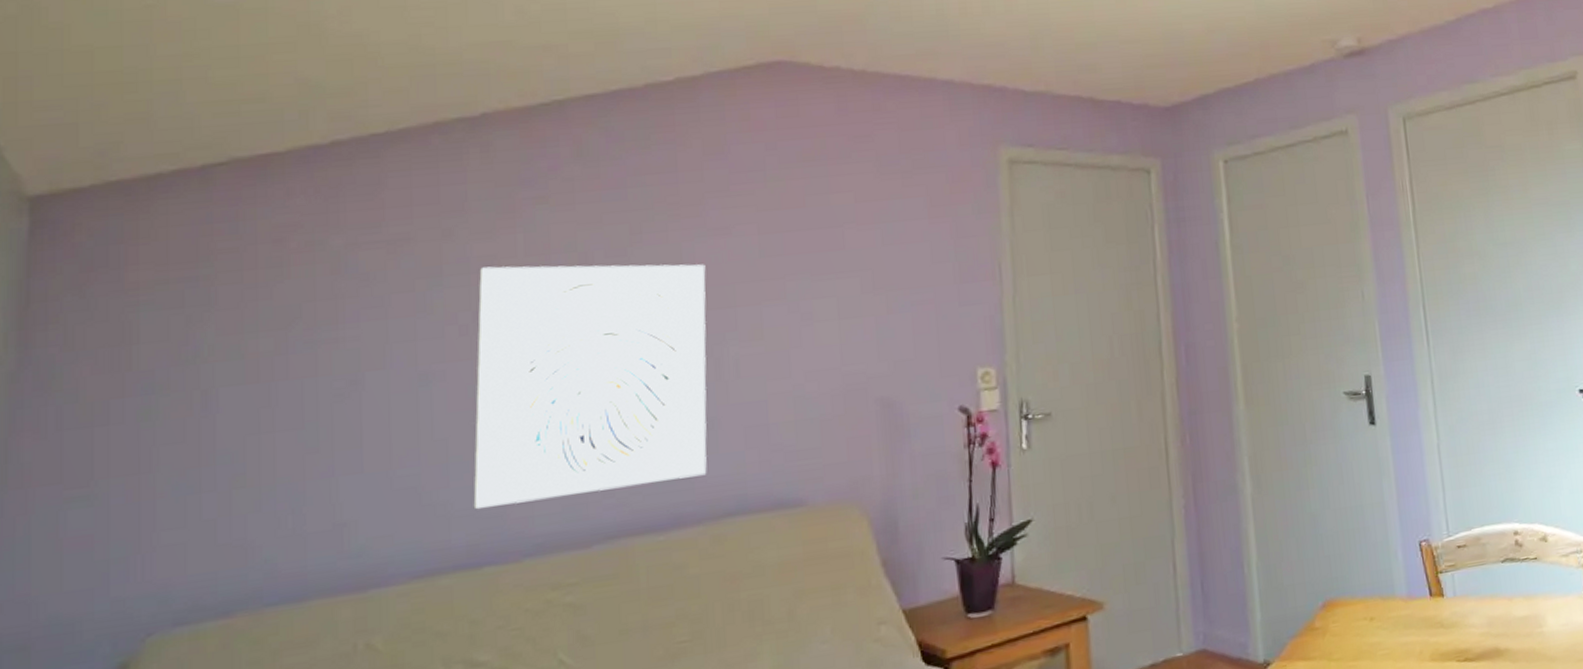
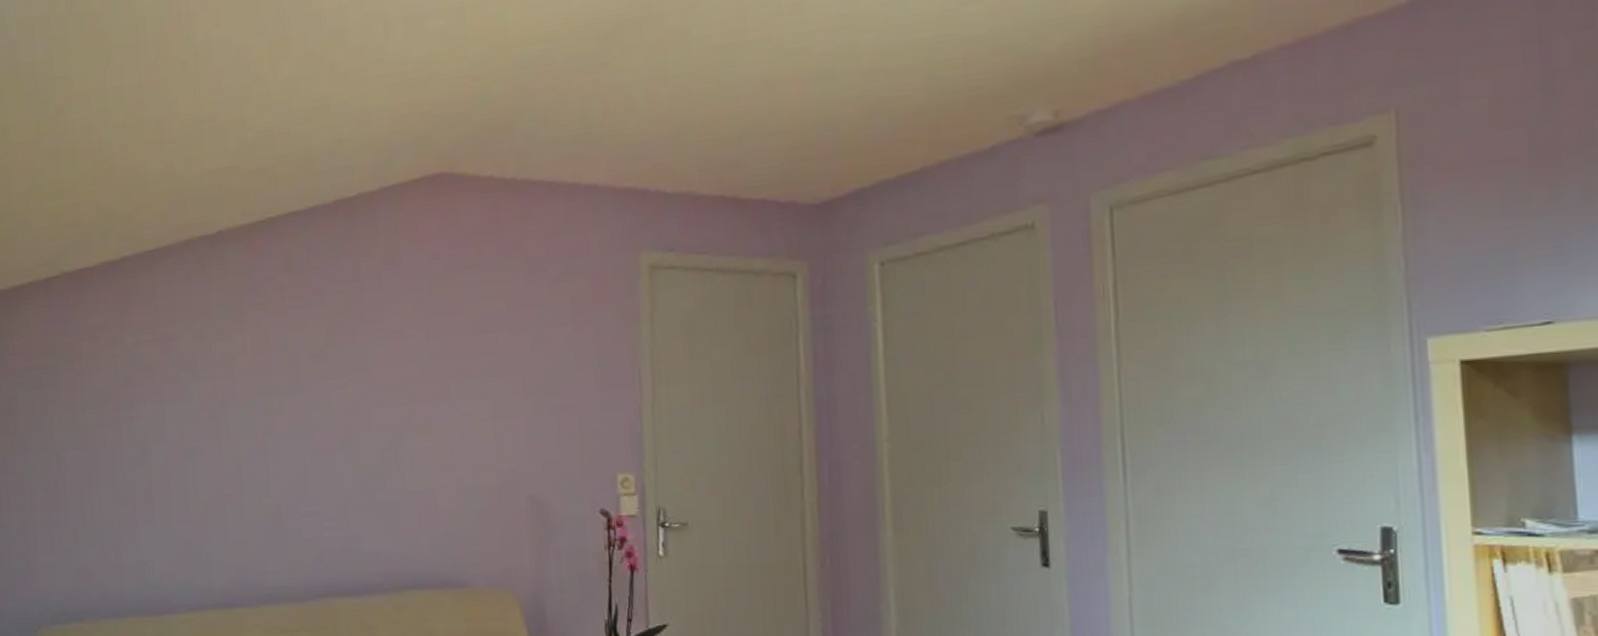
wall art: present [473,264,707,509] -> none [221,362,390,561]

